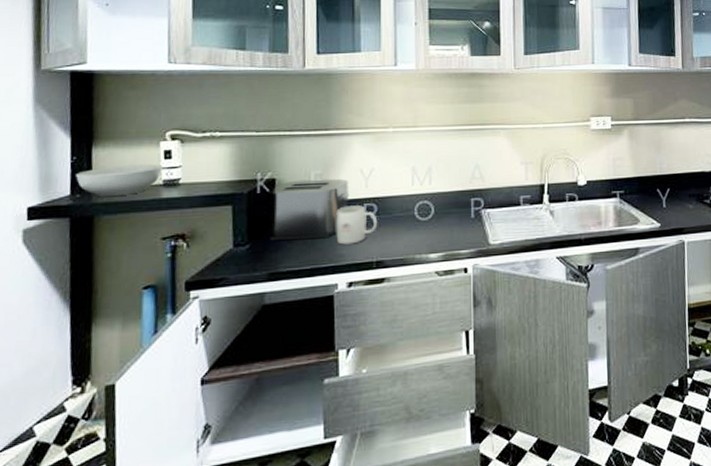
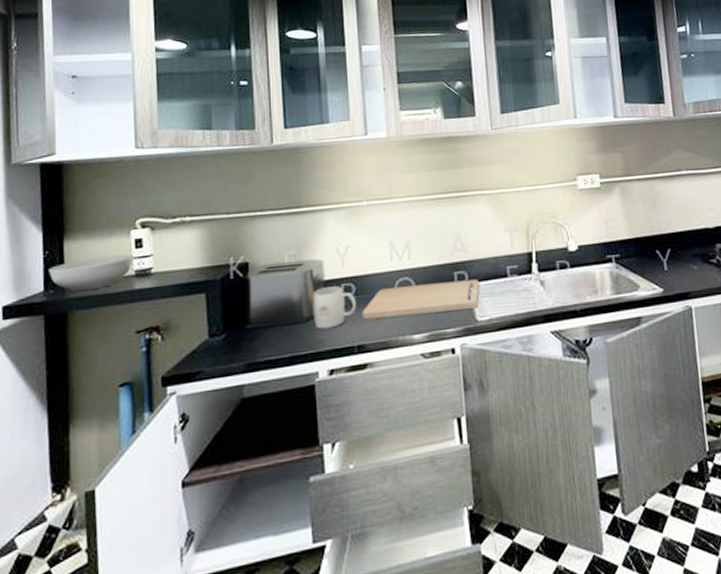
cutting board: none [382,206,493,238] -> present [362,279,479,320]

